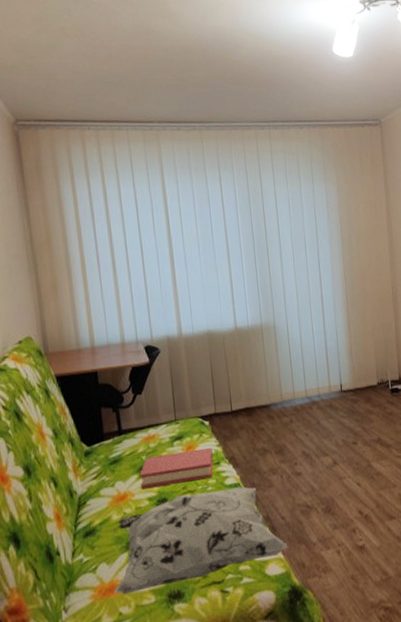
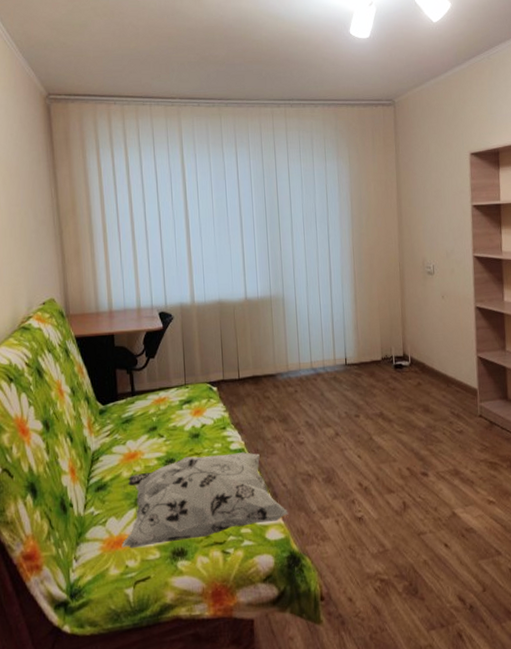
hardback book: present [139,447,214,489] -> none [149,412,220,448]

